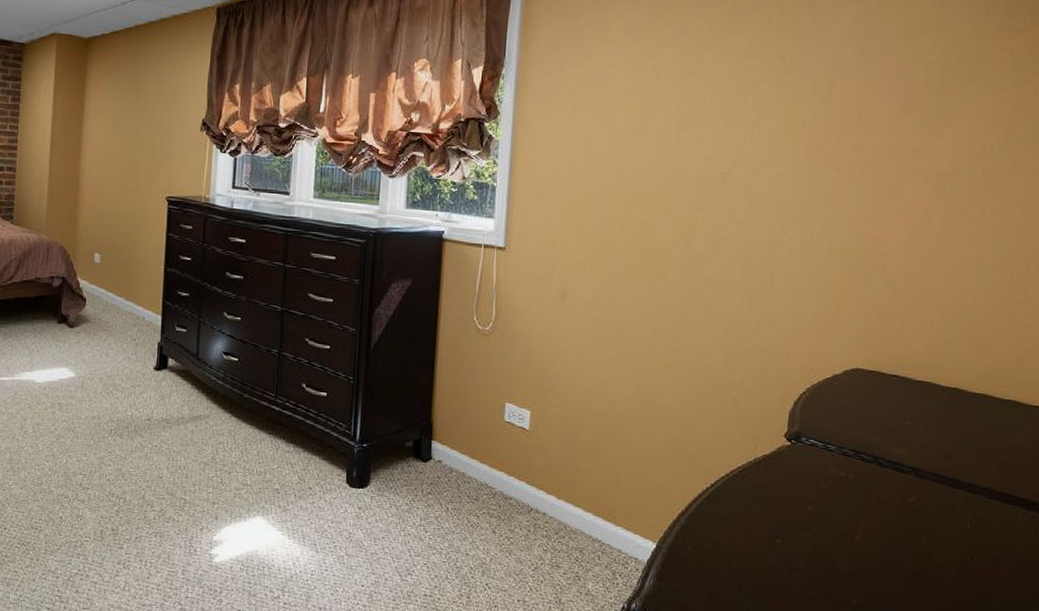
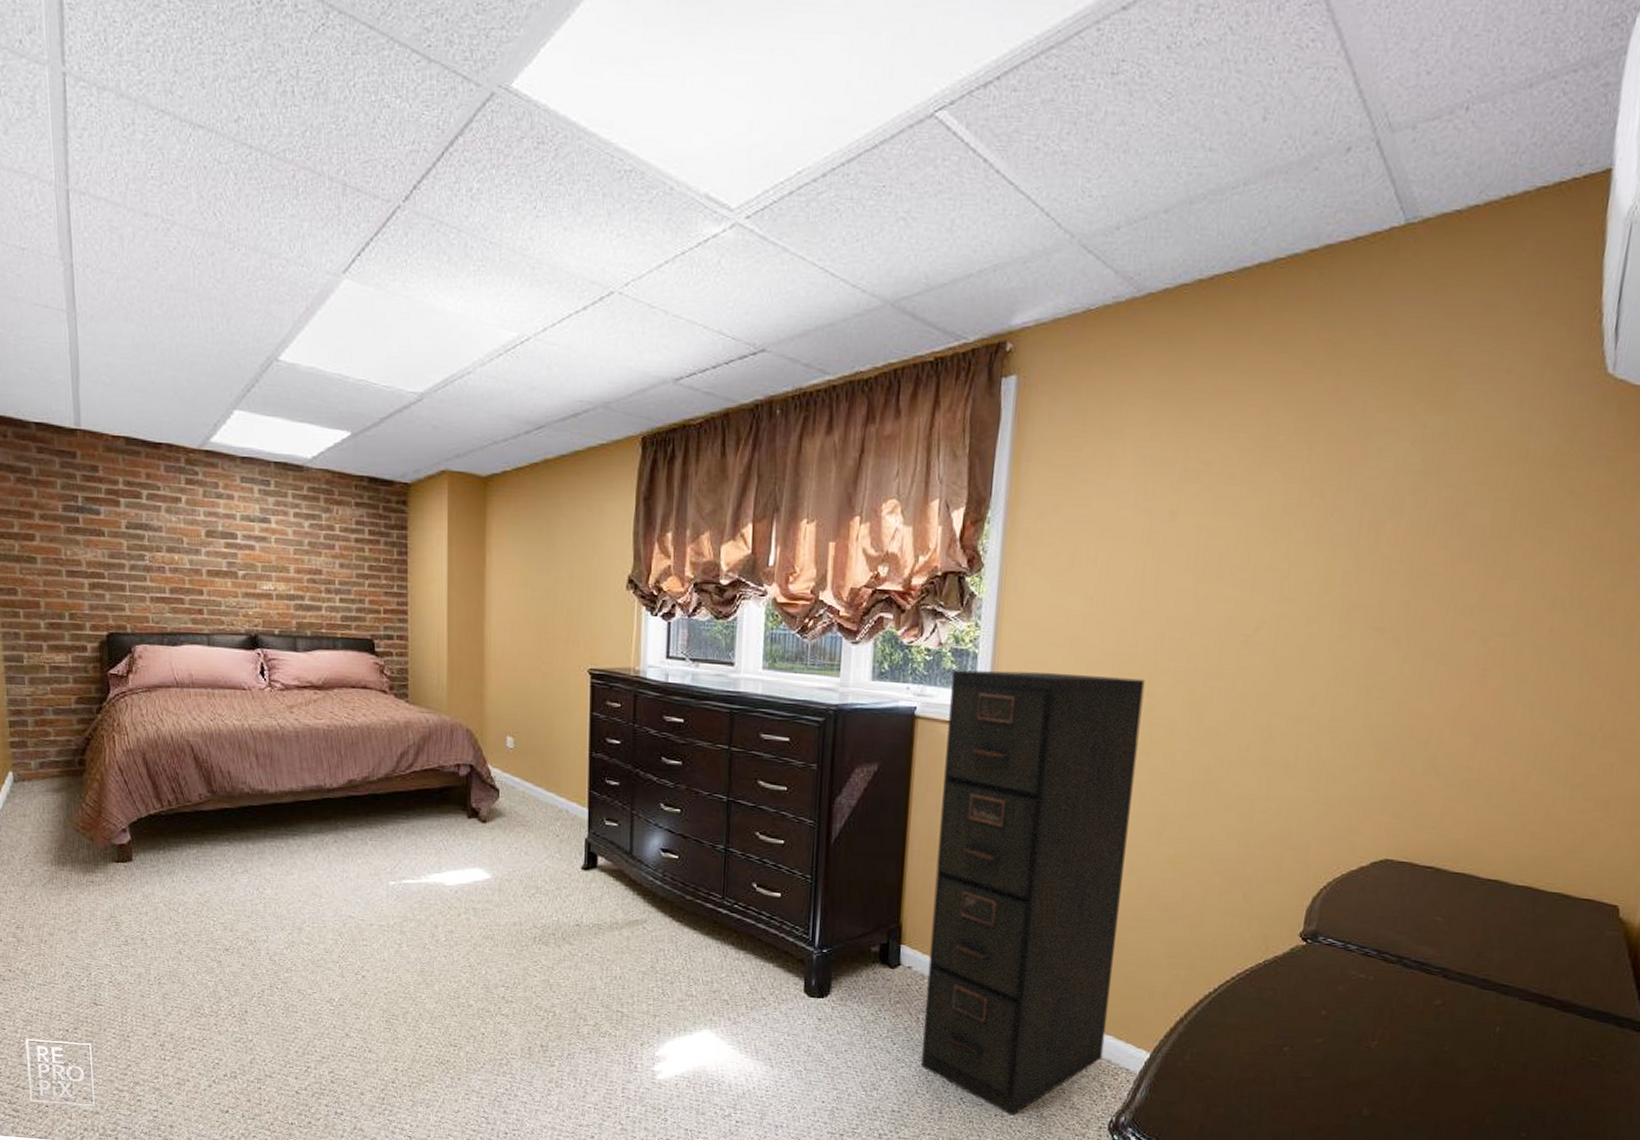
filing cabinet: none [450,200,639,601] -> present [921,669,1145,1116]

